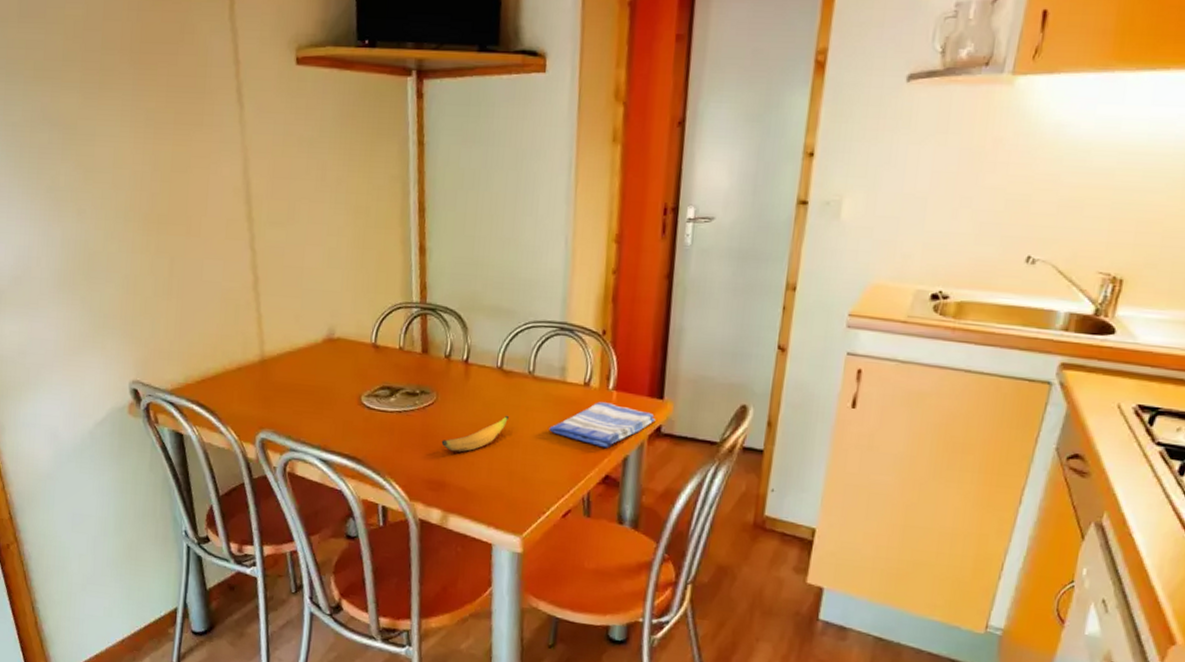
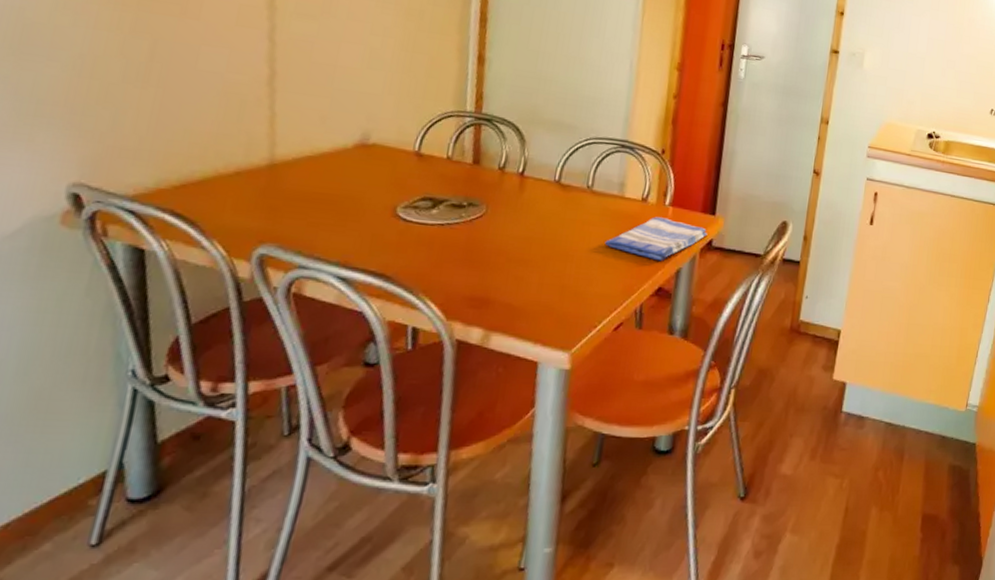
banana: present [441,415,510,452] -> none [488,229,565,267]

